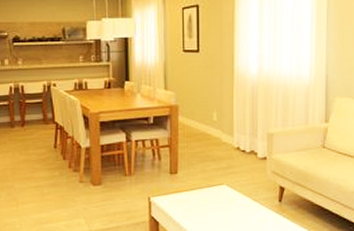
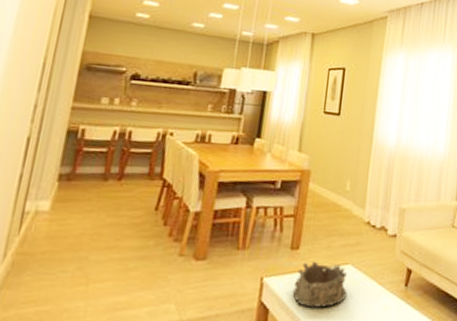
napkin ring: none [176,183,225,220] -> present [292,261,348,308]

